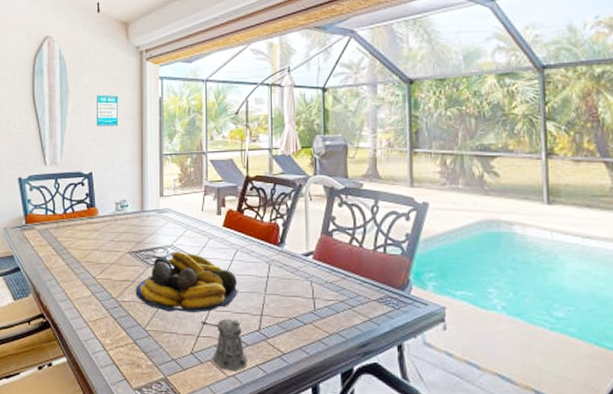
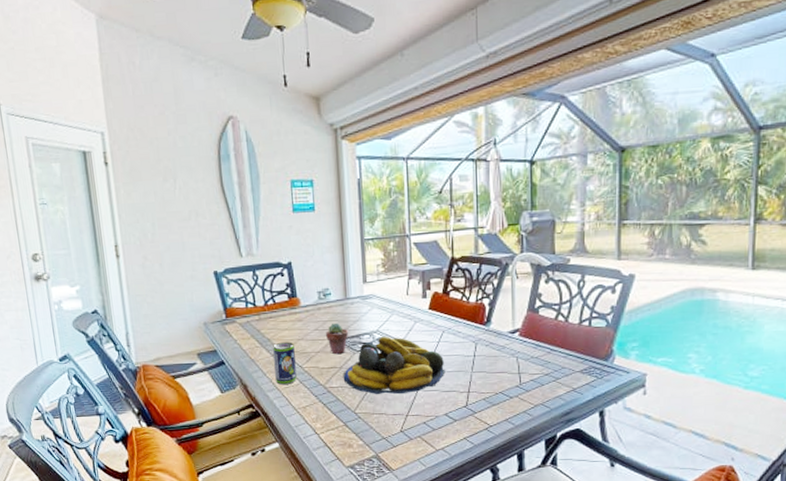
beverage can: none [68,251,89,295] -> present [273,342,297,385]
potted succulent: none [121,234,142,268] -> present [326,322,348,355]
pepper shaker: present [201,319,247,372] -> none [409,397,456,445]

